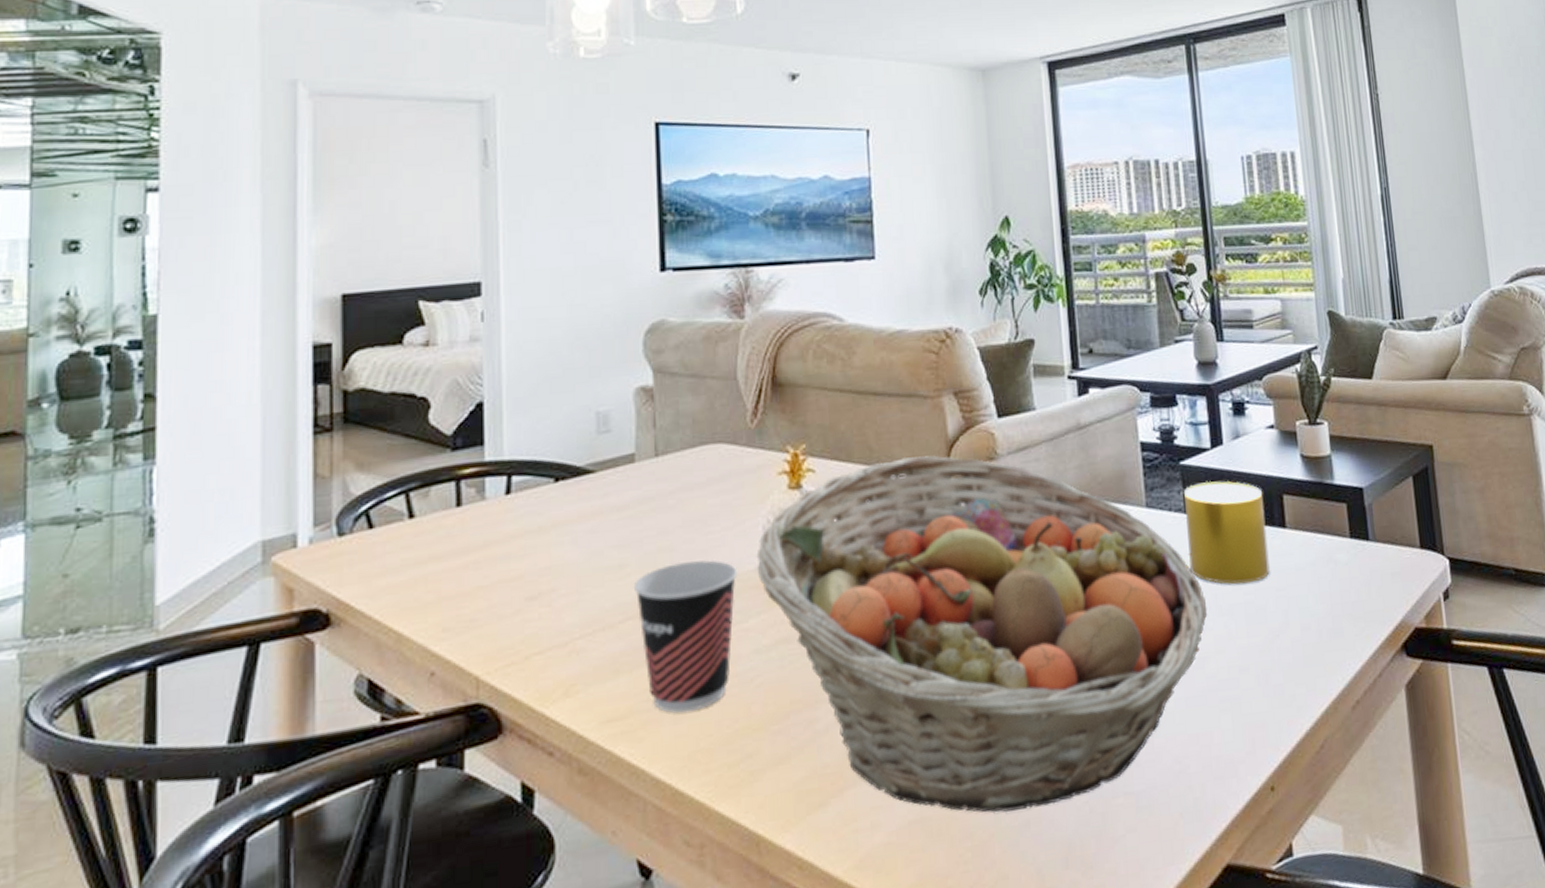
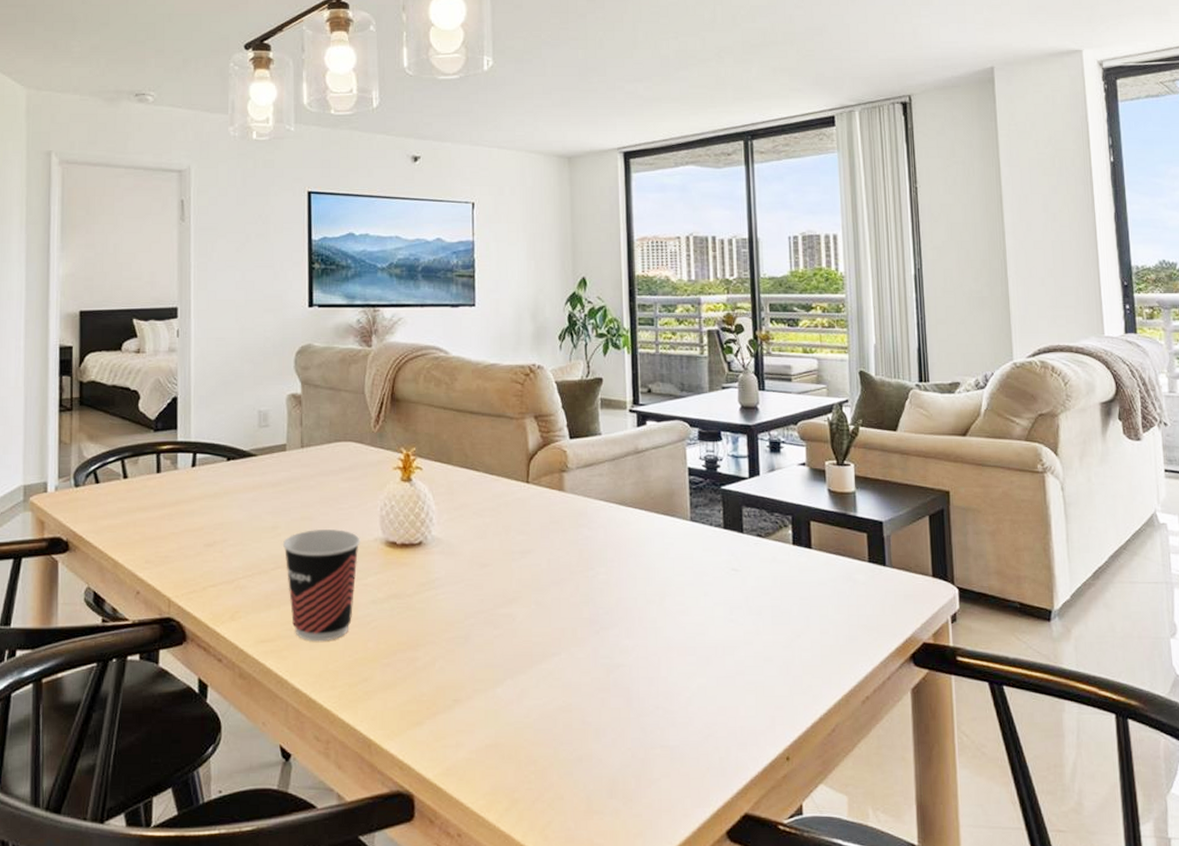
fruit basket: present [756,455,1208,813] -> none [375,464,739,747]
cup: present [1184,481,1270,585] -> none [724,504,795,591]

